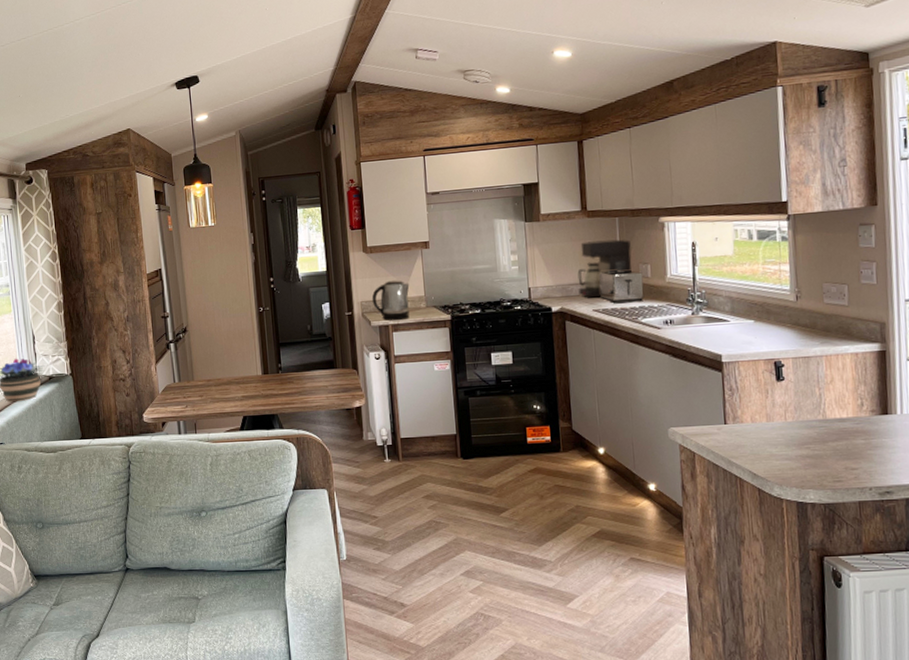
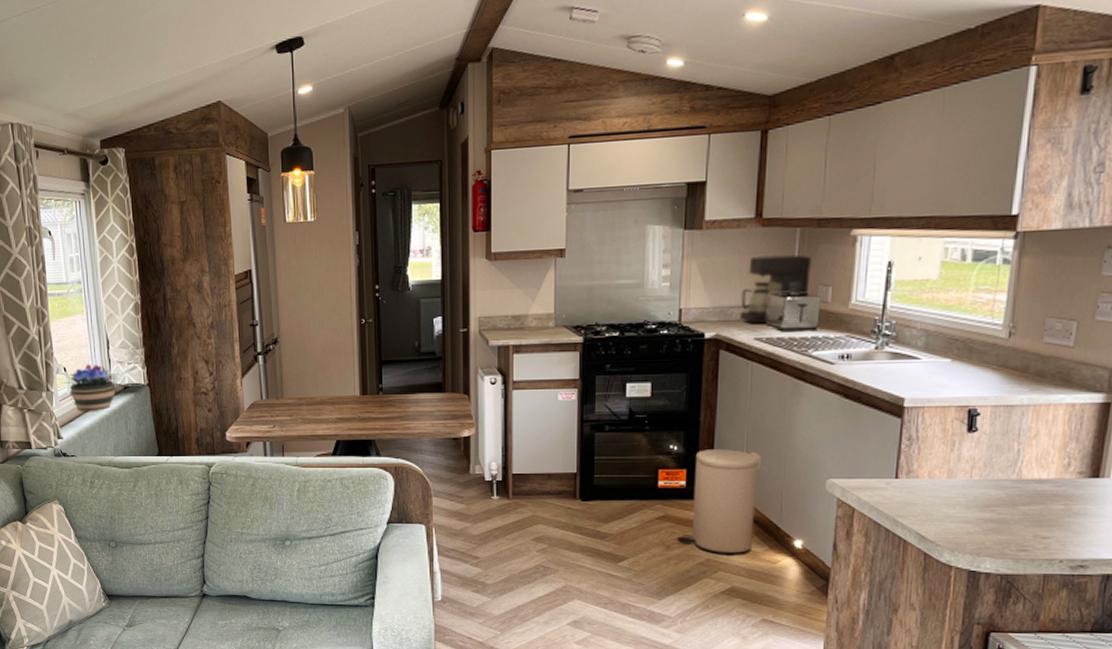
kettle: present [371,280,410,322] -> none [492,293,538,342]
pedal bin: none [548,406,614,501] -> present [676,449,762,555]

